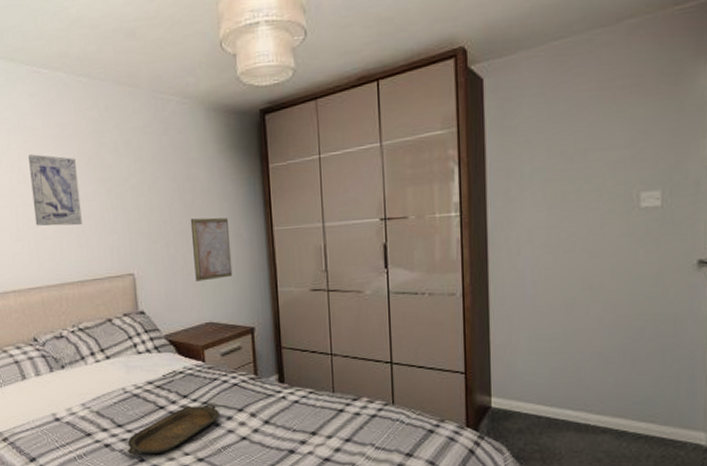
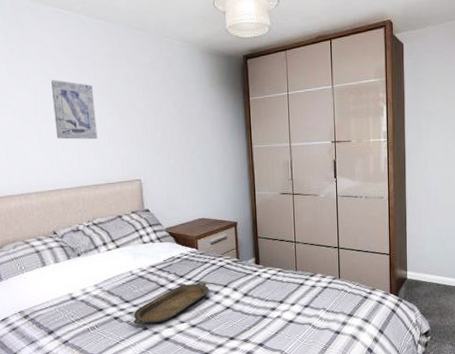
wall art: present [190,217,233,281] -> none [187,136,221,186]

